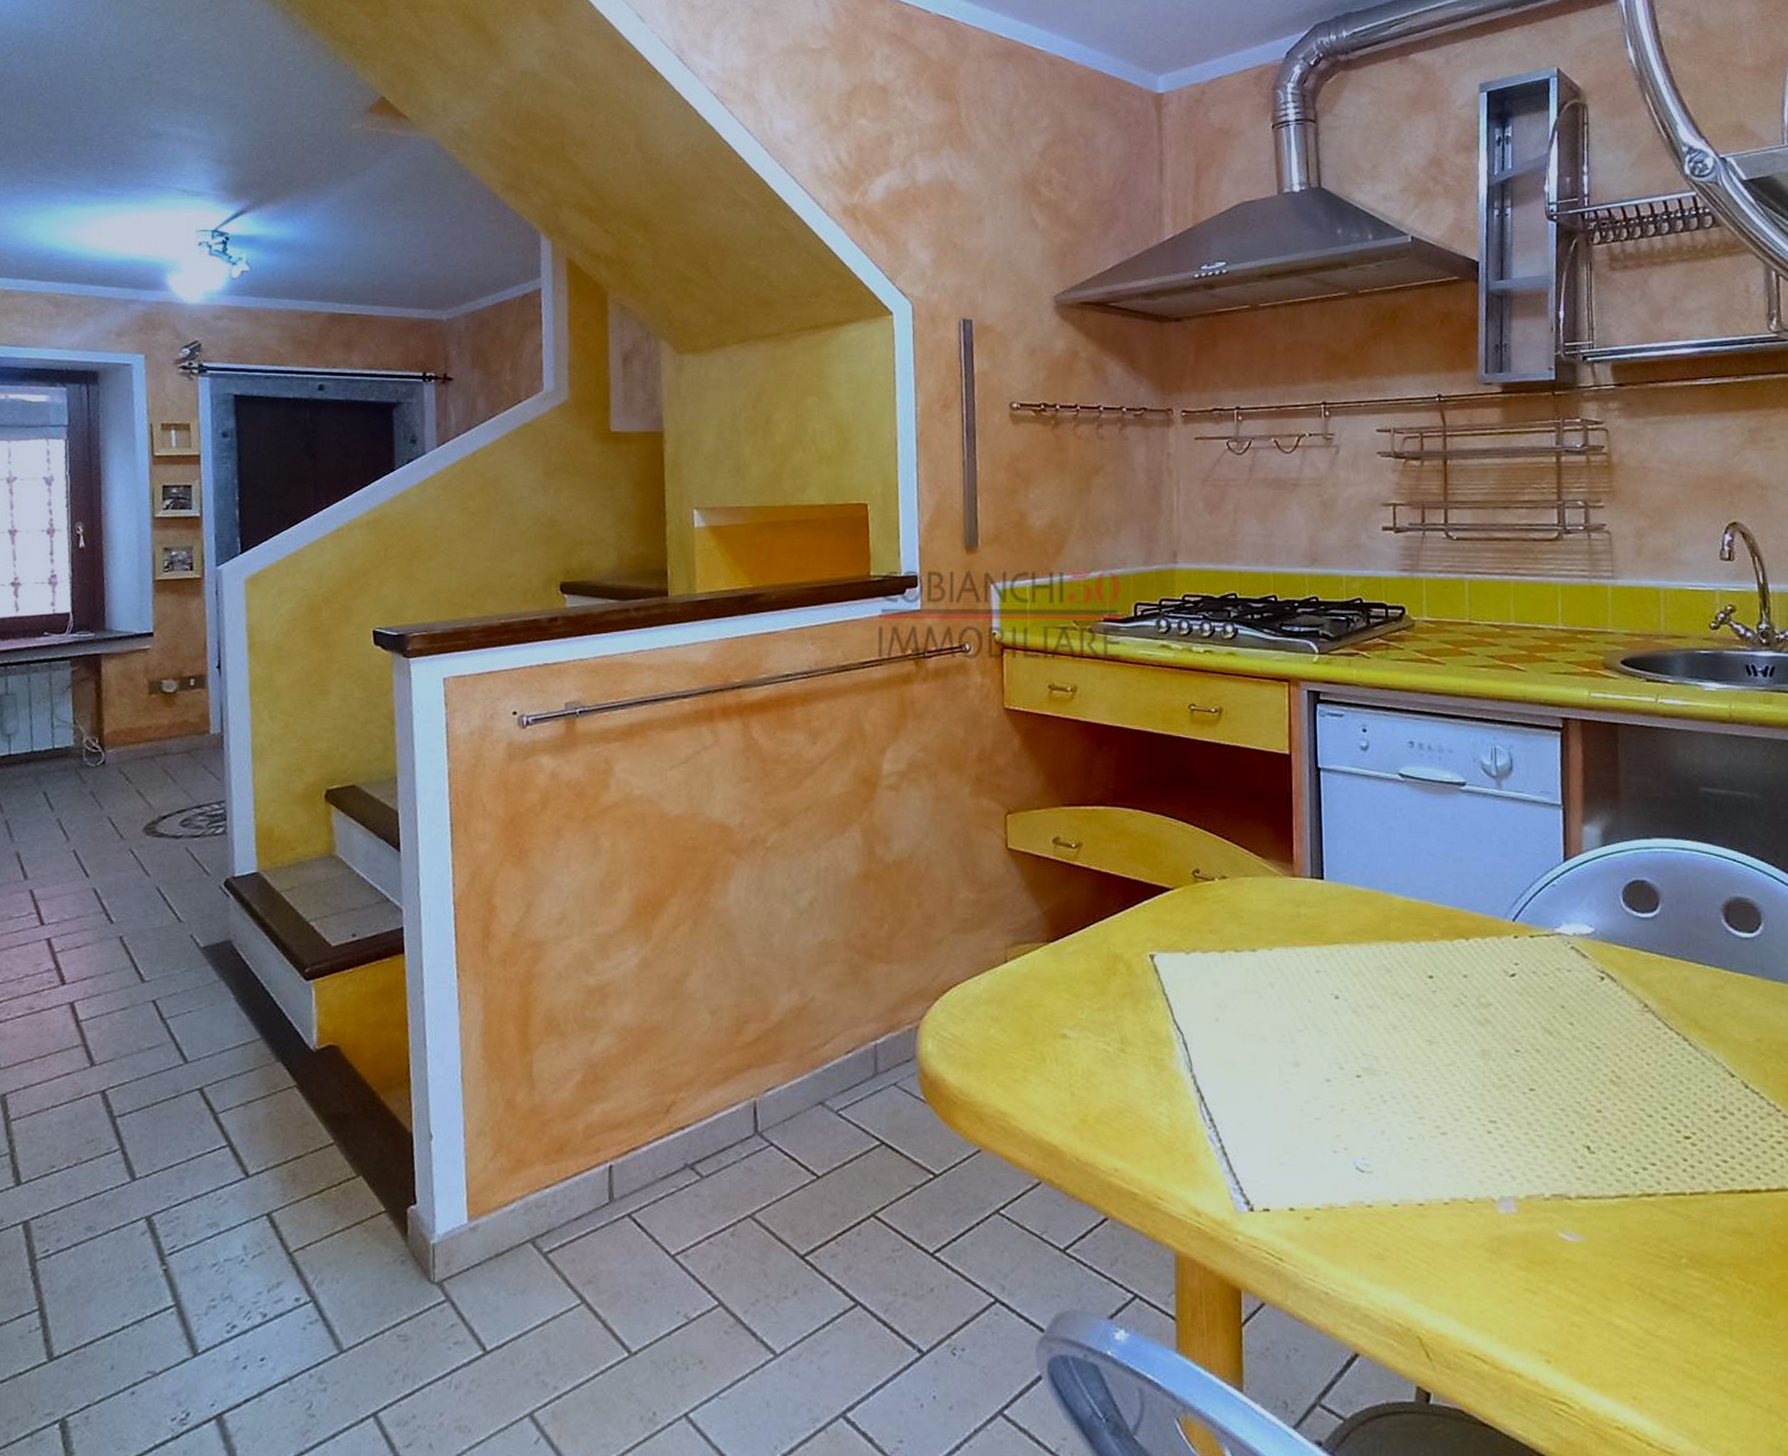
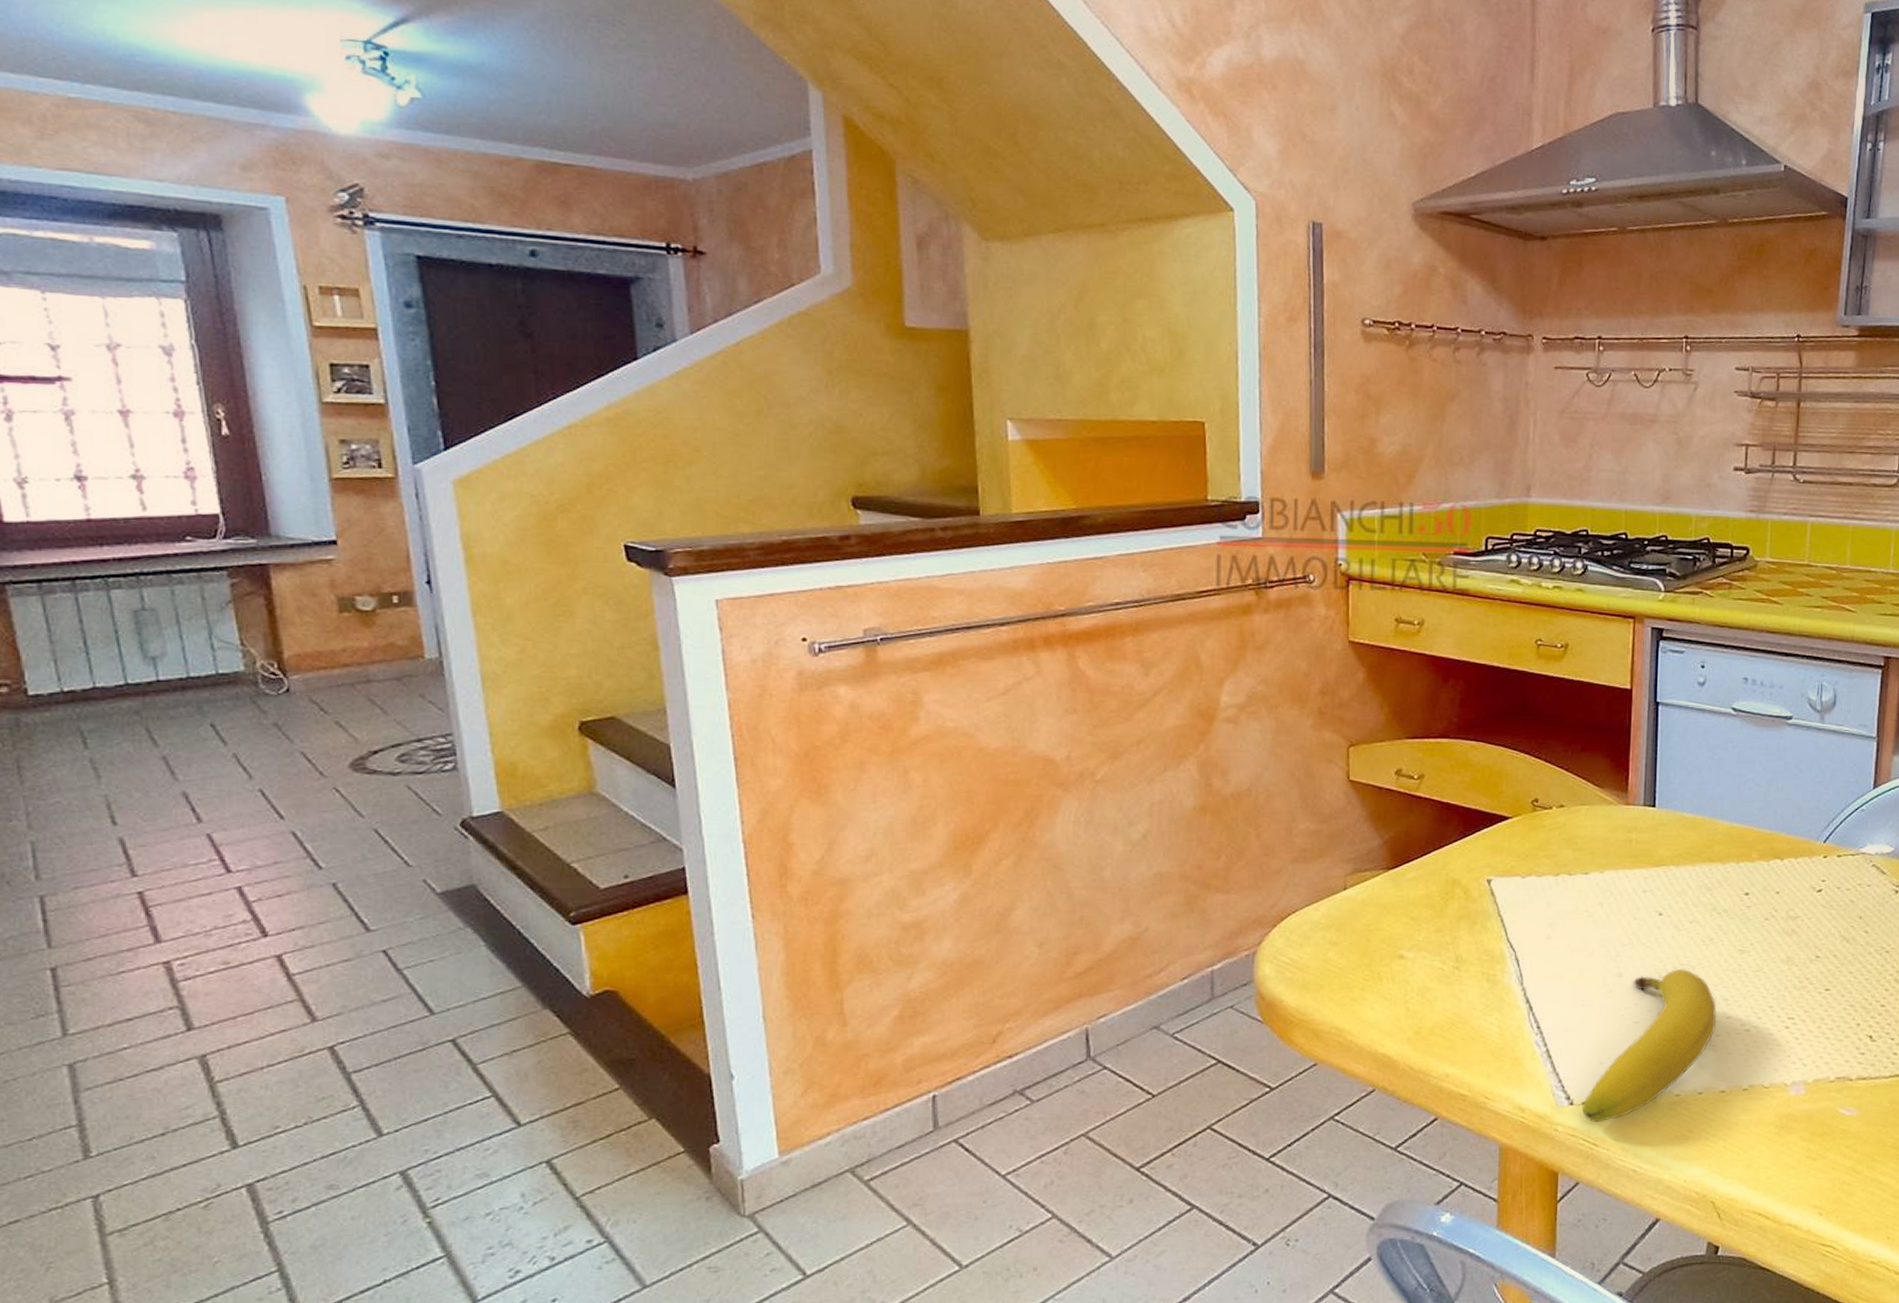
fruit: none [1264,1060,1408,1234] -> present [1582,969,1717,1123]

